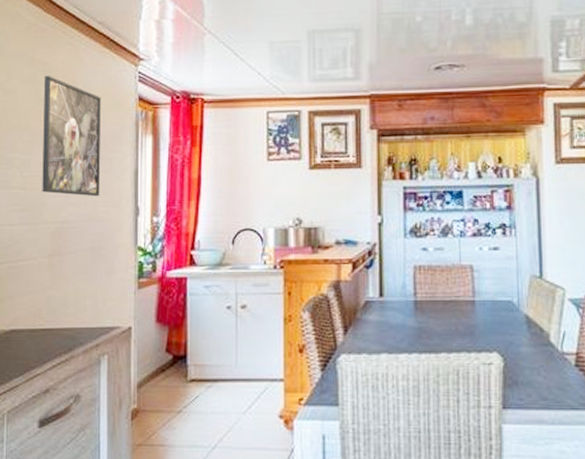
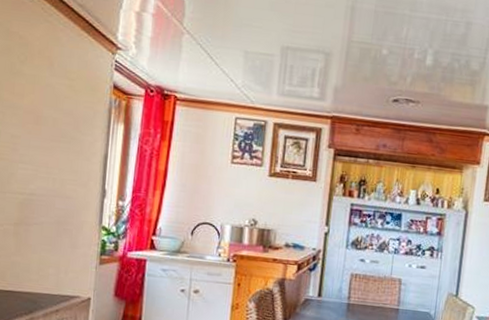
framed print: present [42,76,101,197] -> none [11,50,76,175]

